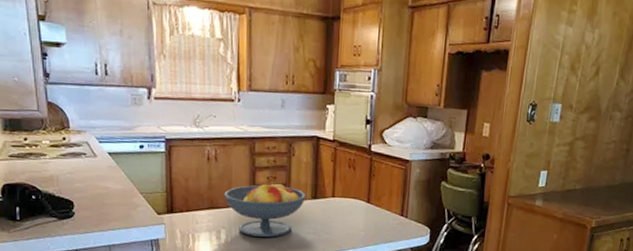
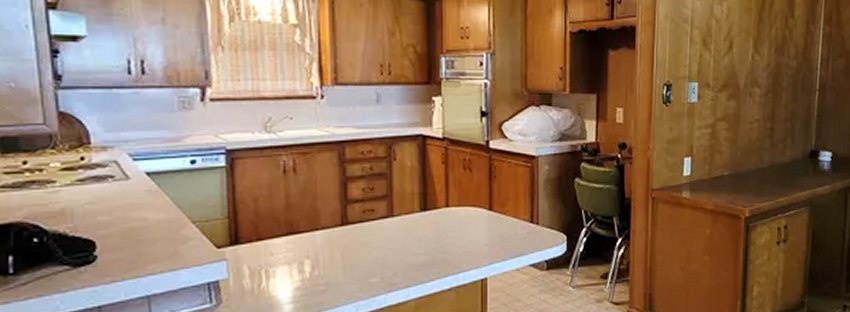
fruit bowl: present [224,181,306,237] -> none [307,193,413,265]

